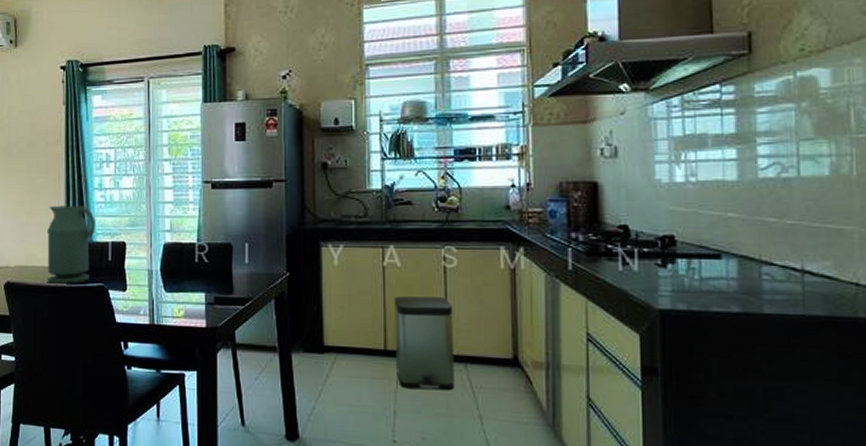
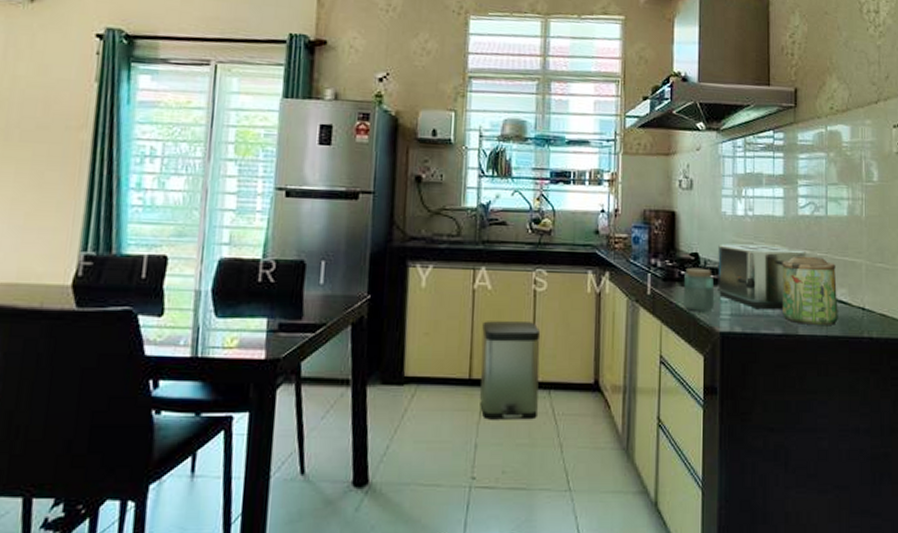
water jug: present [47,205,96,284] -> none [49,206,129,308]
peanut butter: none [610,241,651,289] -> present [683,267,715,313]
toaster: none [653,212,772,286] -> present [718,243,807,310]
canister: none [737,224,820,305] -> present [782,256,838,326]

